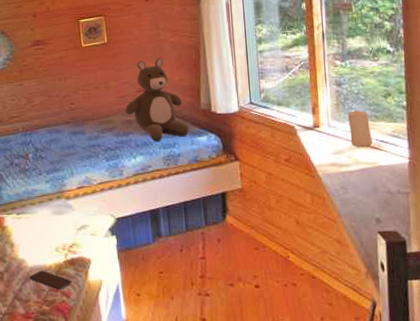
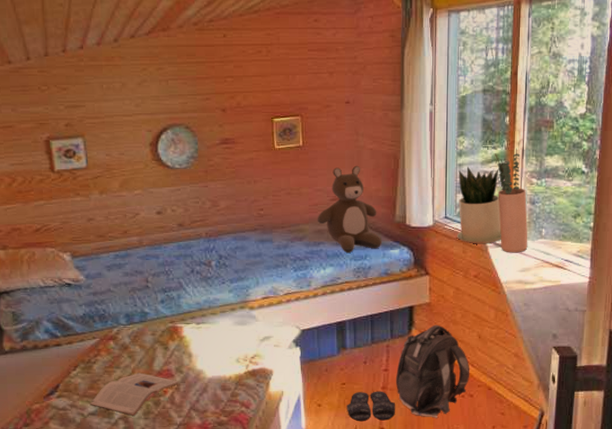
smartphone: present [29,270,72,289] -> none [207,381,252,400]
slippers: none [165,280,216,312] -> present [346,391,396,422]
backpack: none [213,210,291,309] -> present [395,324,470,418]
planter: none [259,52,310,129] -> present [457,166,501,244]
vase: none [294,33,339,136] -> present [494,149,528,253]
candle: present [348,110,373,147] -> none [538,229,558,265]

